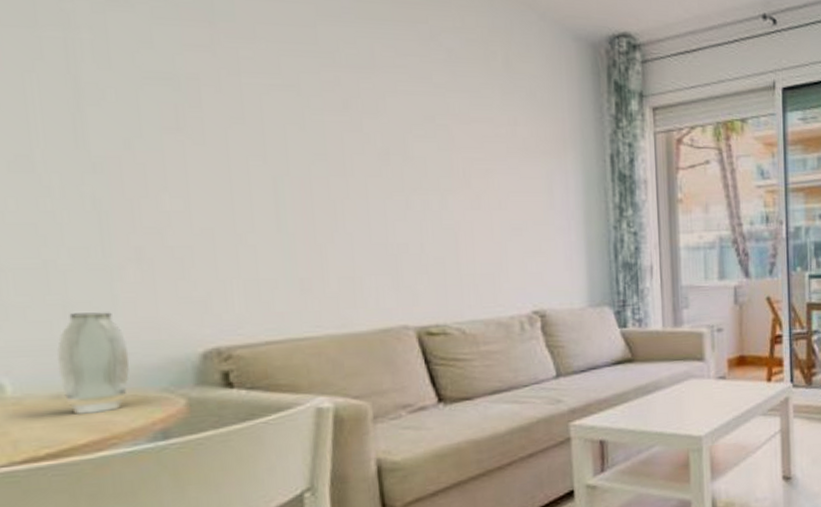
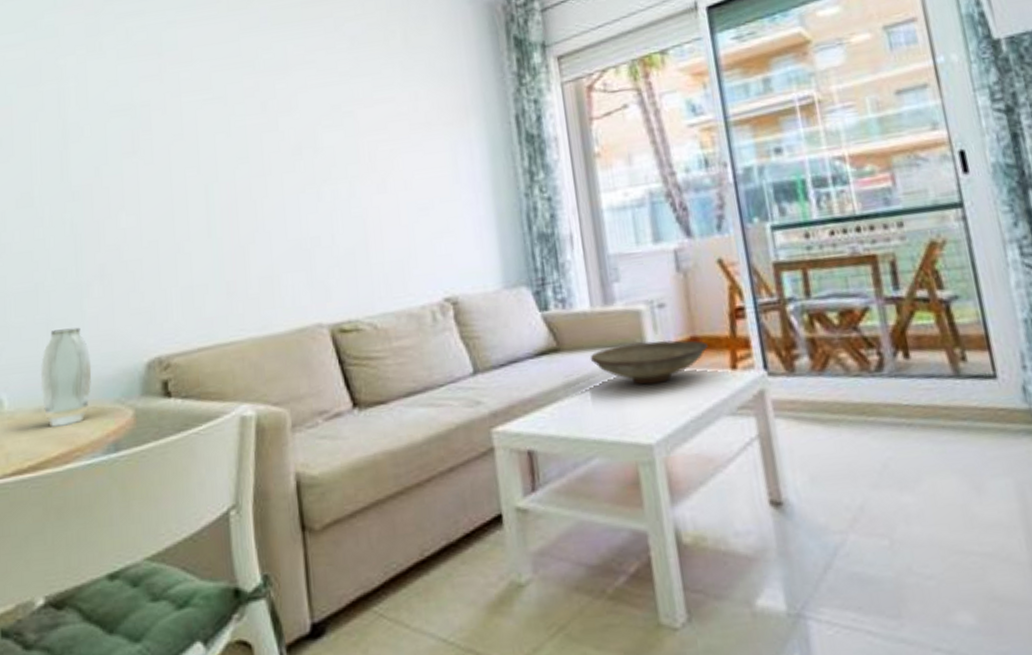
decorative bowl: none [658,357,752,391] -> present [590,340,708,385]

